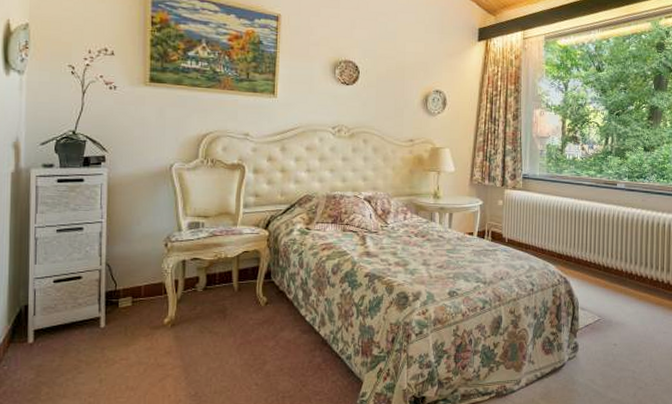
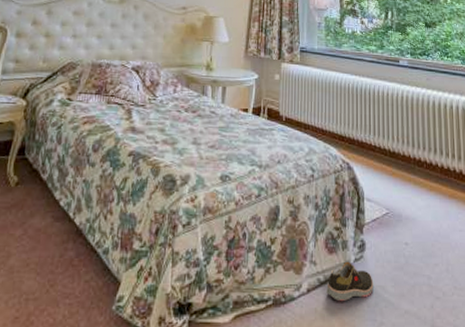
shoe: none [542,360,584,393] -> present [326,261,374,302]

